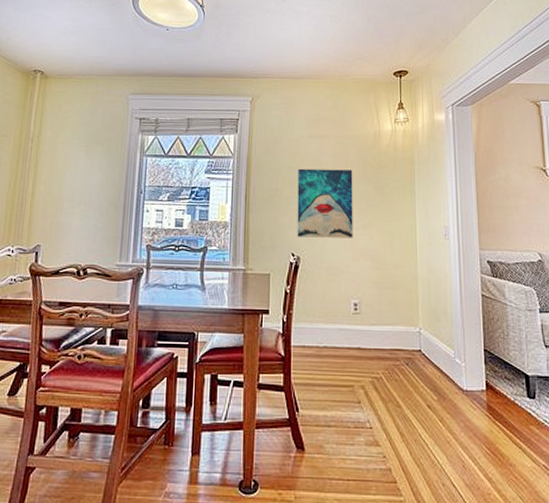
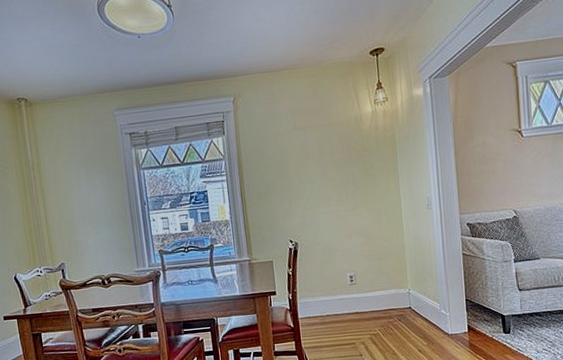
wall art: present [297,168,353,238] -> none [286,156,344,225]

